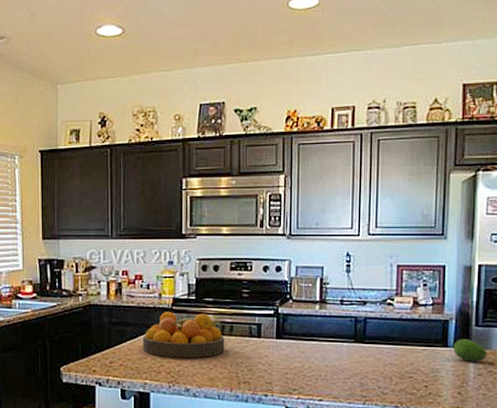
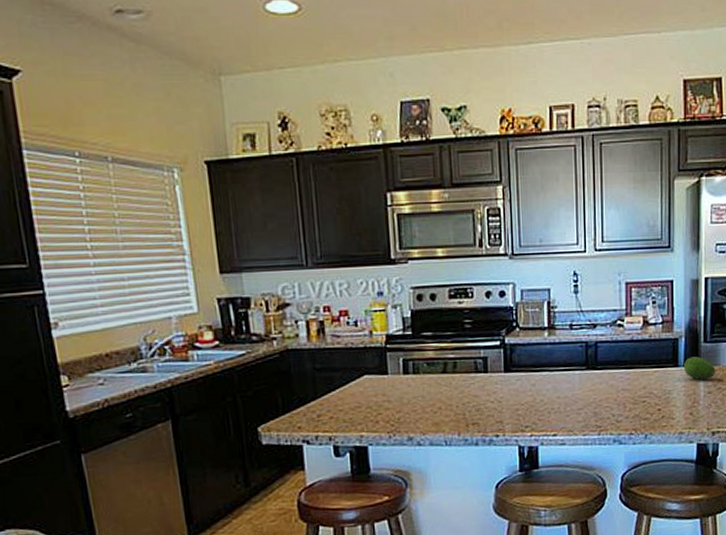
fruit bowl: present [142,312,225,358] -> none [354,350,449,404]

